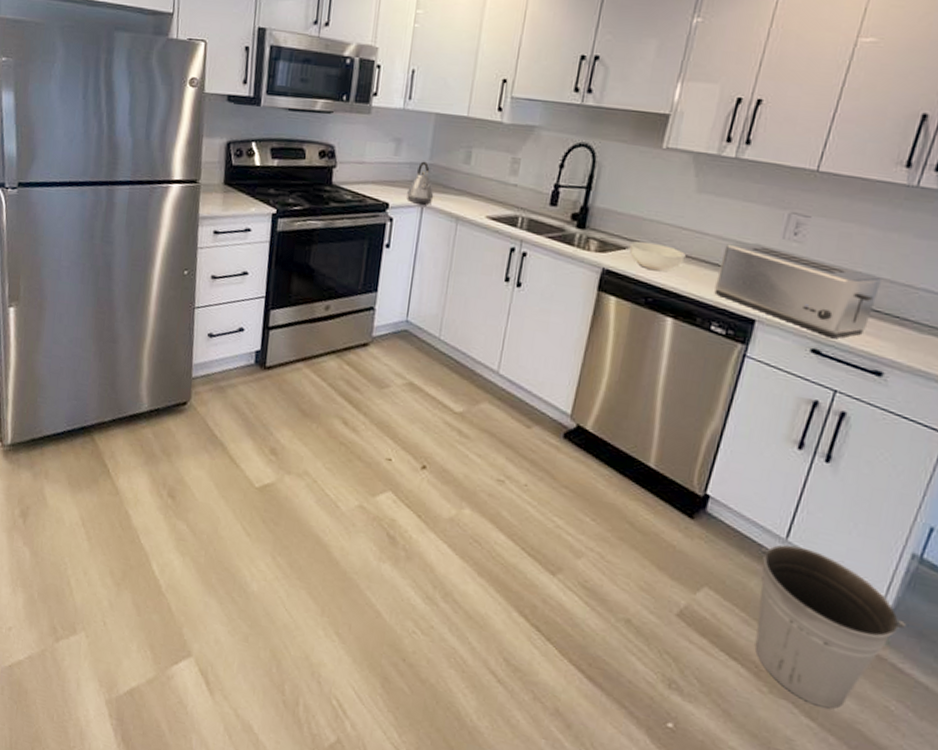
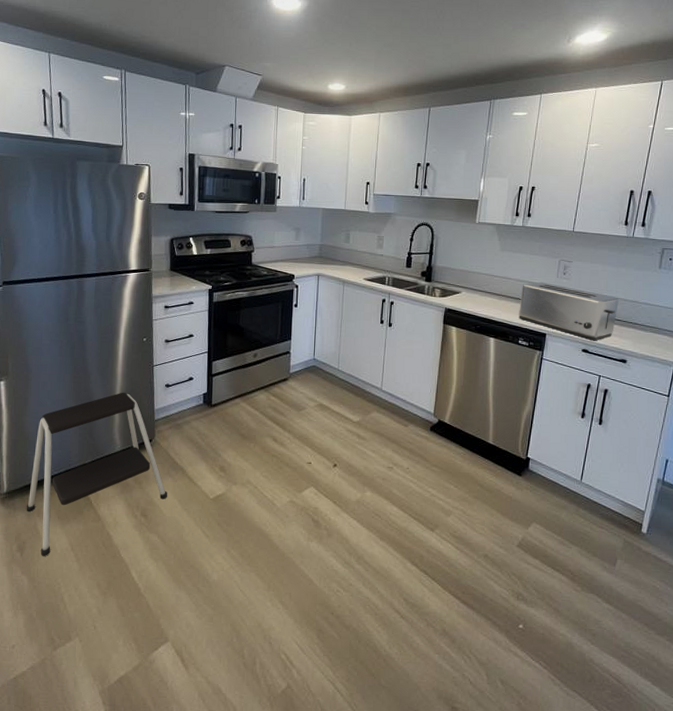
step stool: none [32,337,202,528] -> present [26,392,167,556]
kettle: present [407,161,434,205] -> none [307,243,326,274]
bowl: present [629,241,686,272] -> none [461,287,498,307]
bucket: present [755,545,907,709] -> none [566,484,660,594]

